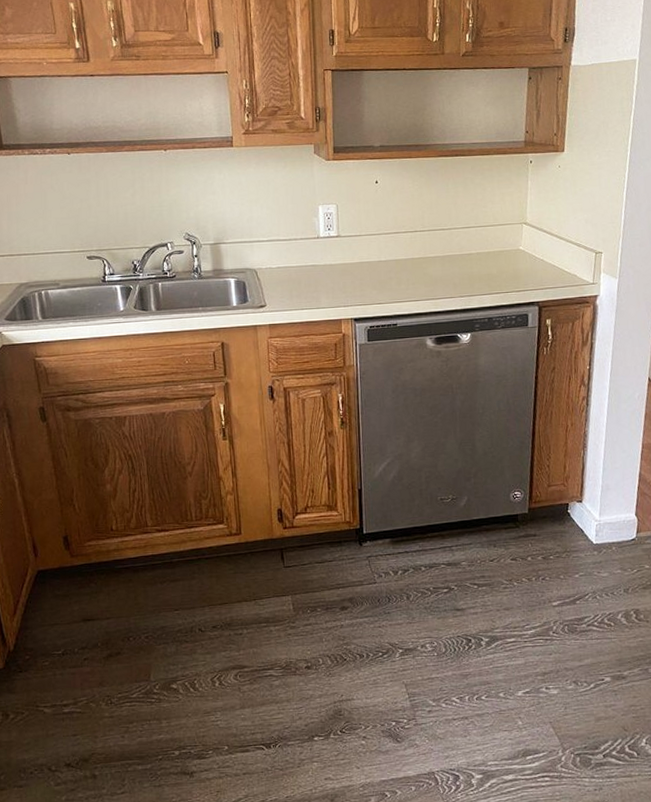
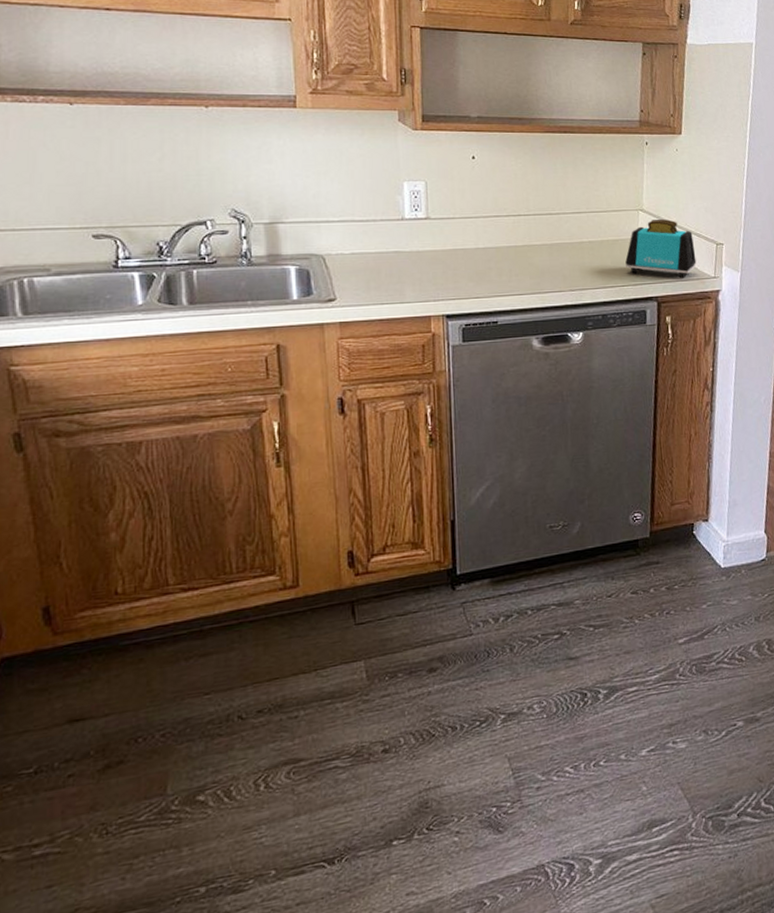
toaster: none [510,231,576,285] -> present [625,218,697,279]

